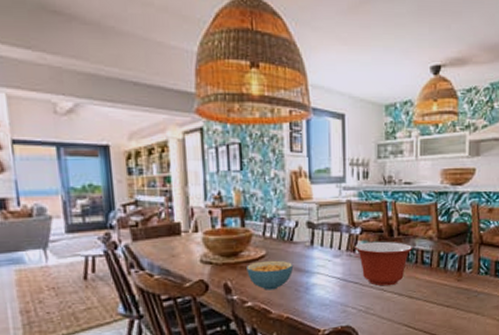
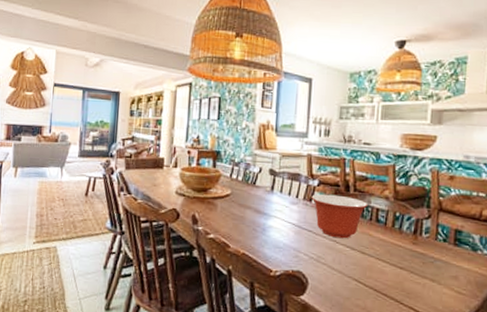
cereal bowl: present [247,260,294,290] -> none [213,199,254,227]

